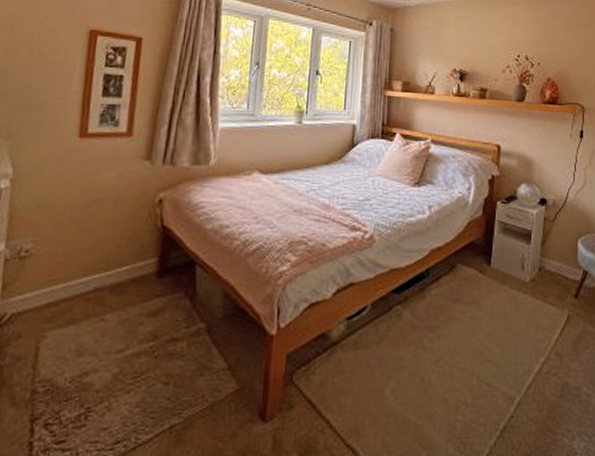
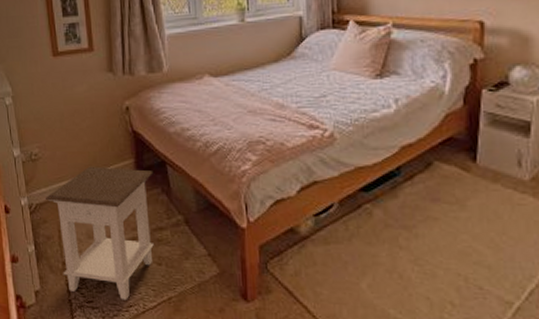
nightstand: none [26,265,179,435] -> present [45,166,154,301]

